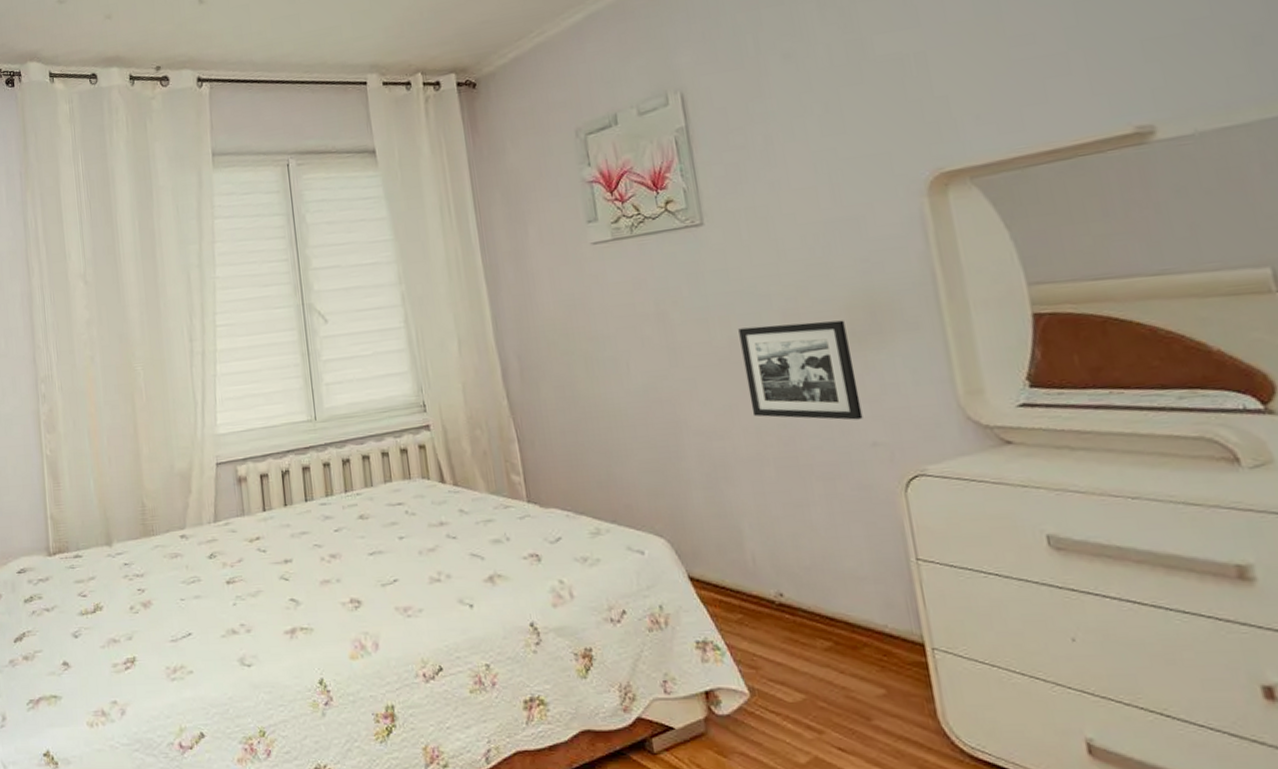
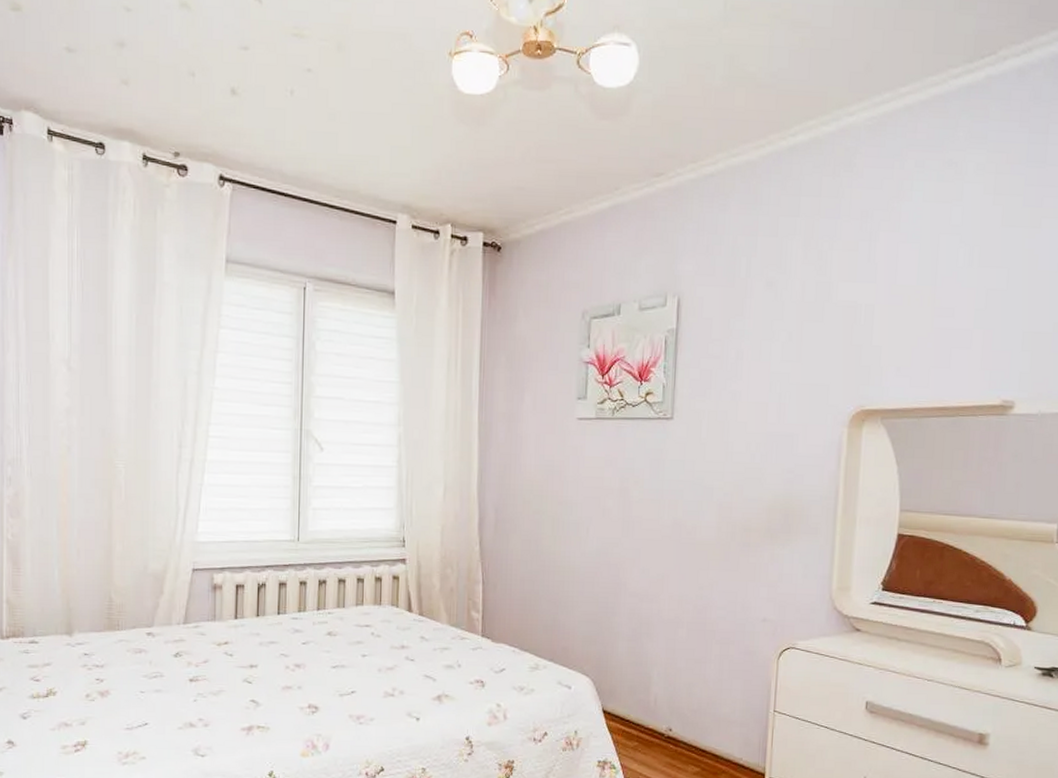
picture frame: present [738,320,863,421] -> none [679,512,764,599]

